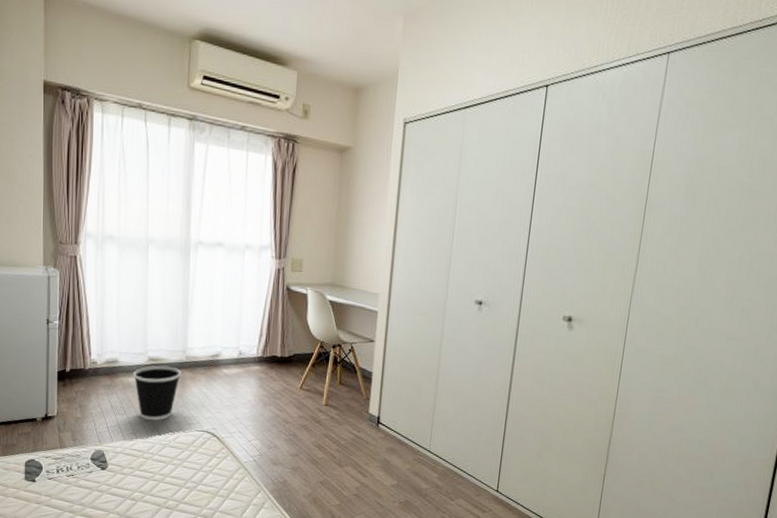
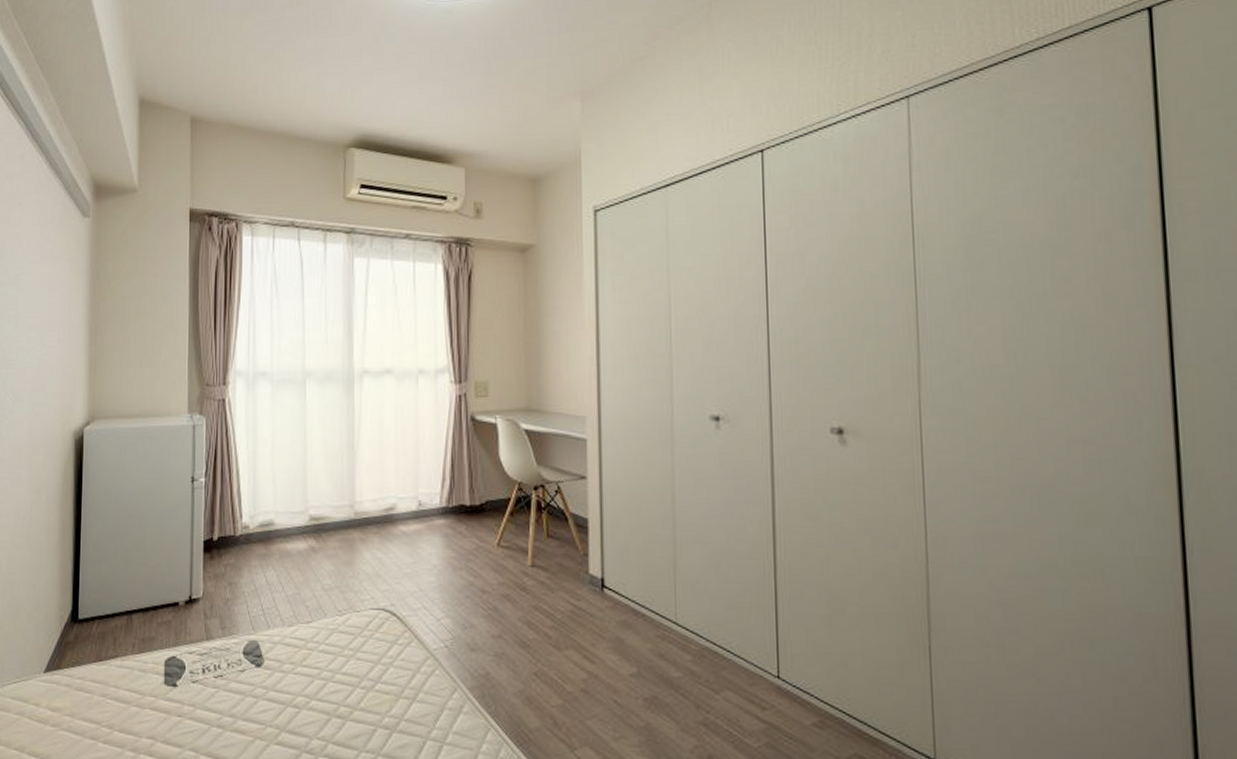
wastebasket: present [133,365,181,421] -> none [292,526,349,599]

